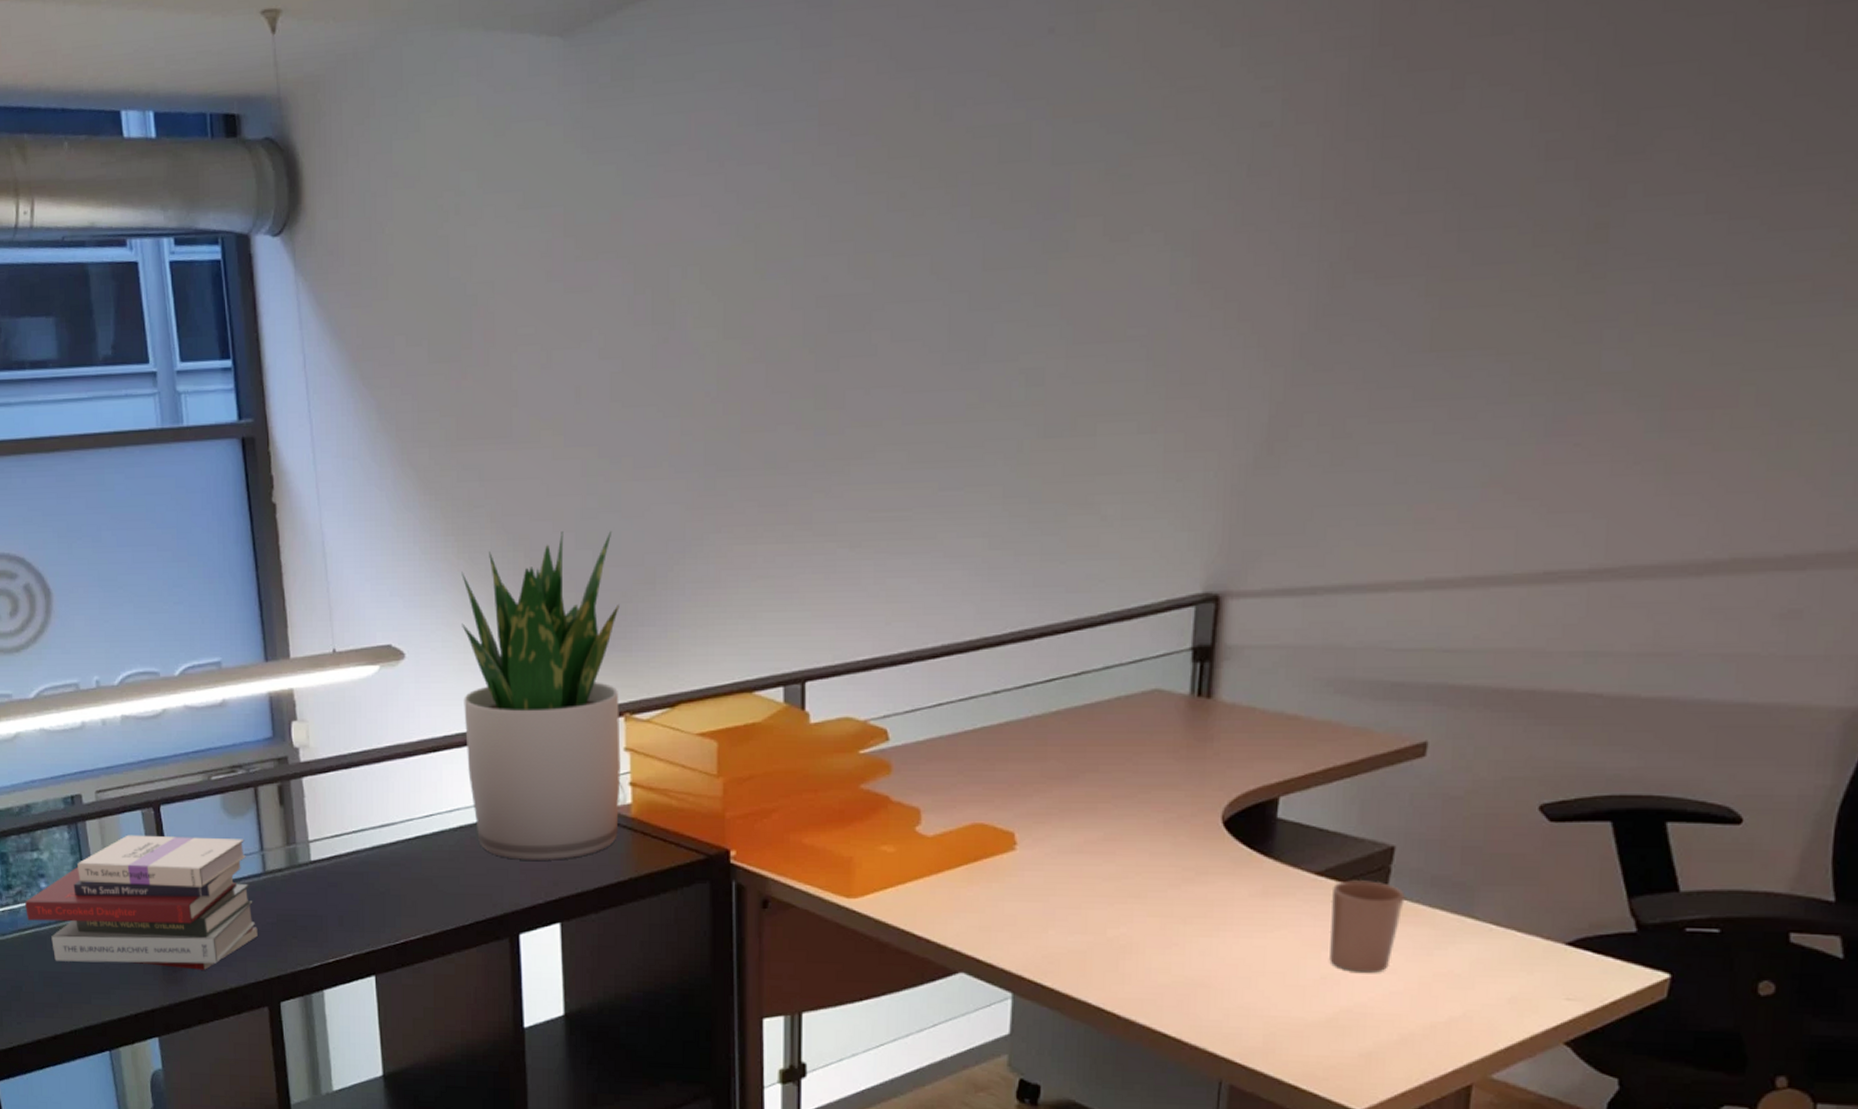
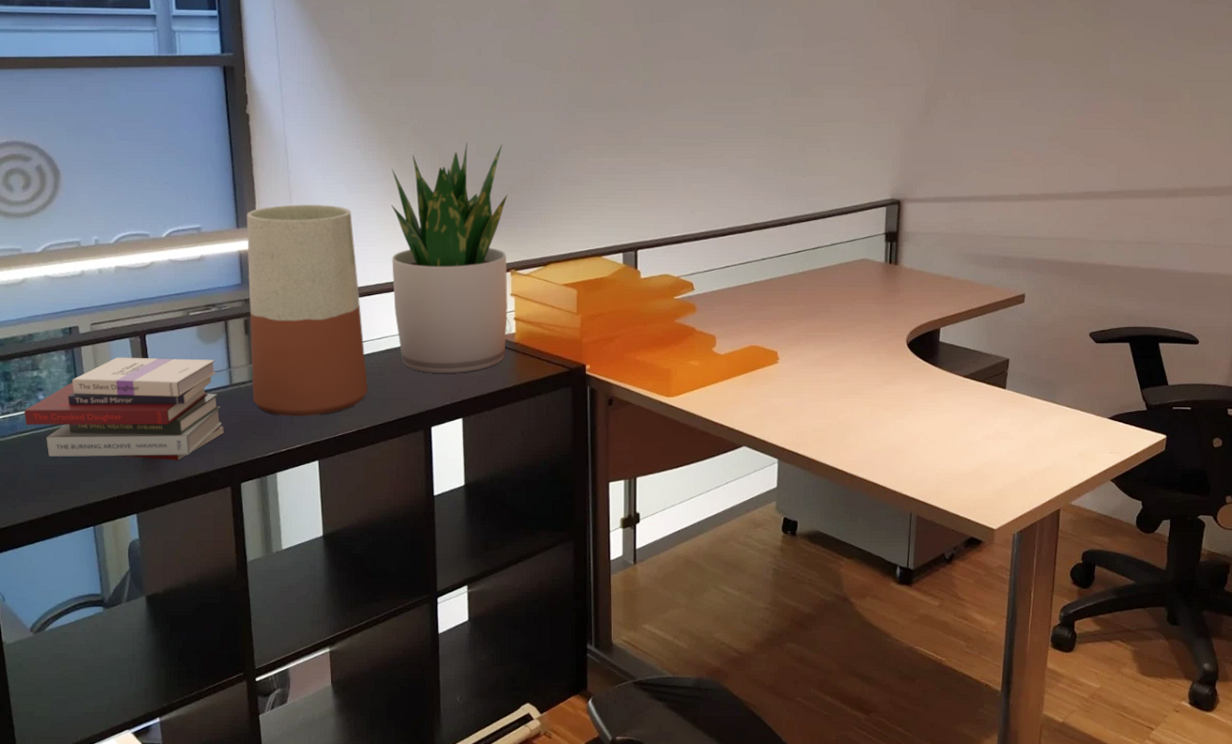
vase: none [276,626,437,916] -> present [246,204,369,416]
mug: present [1329,880,1405,973] -> none [973,380,1016,439]

